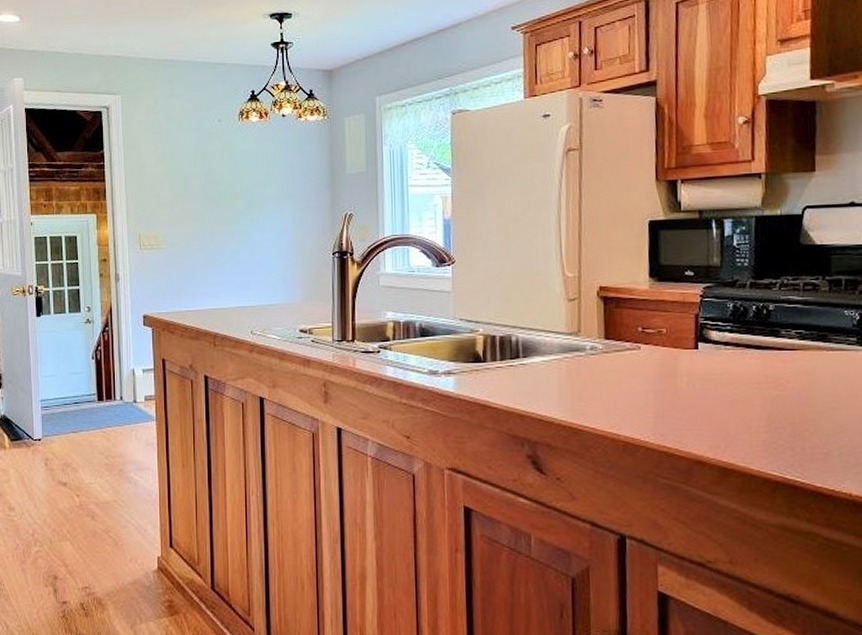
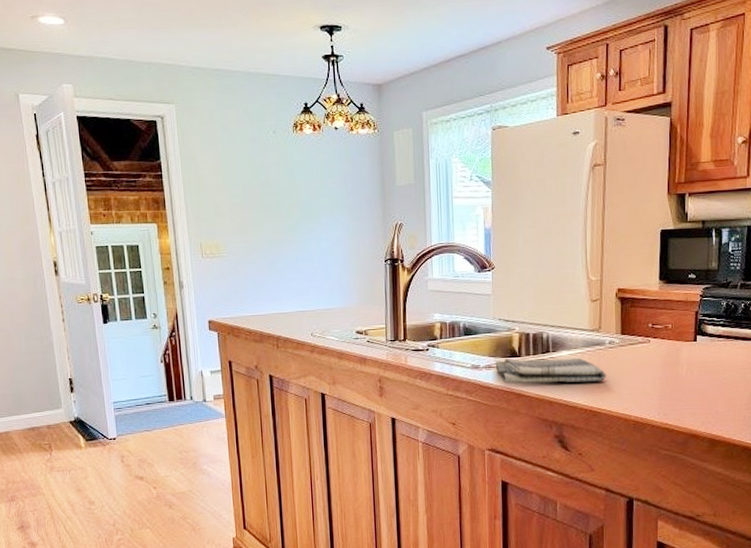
dish towel: none [456,363,589,395] -> present [495,358,607,384]

